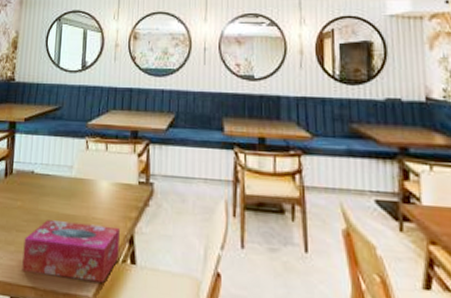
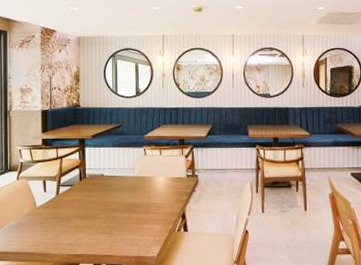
tissue box: present [22,220,120,283] -> none [100,208,175,246]

